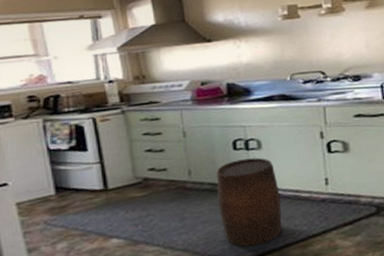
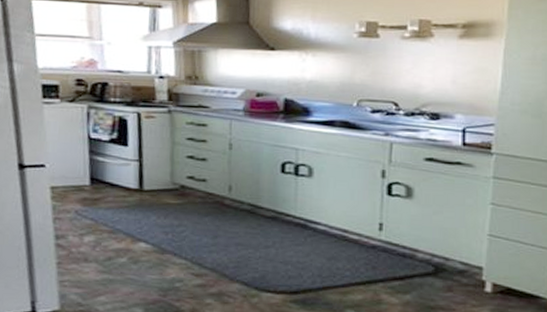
stool: present [216,157,282,247] -> none [255,184,326,281]

